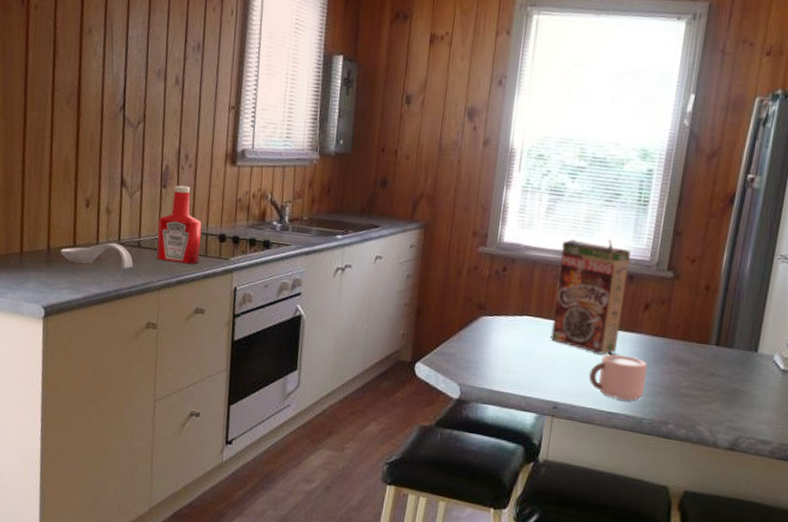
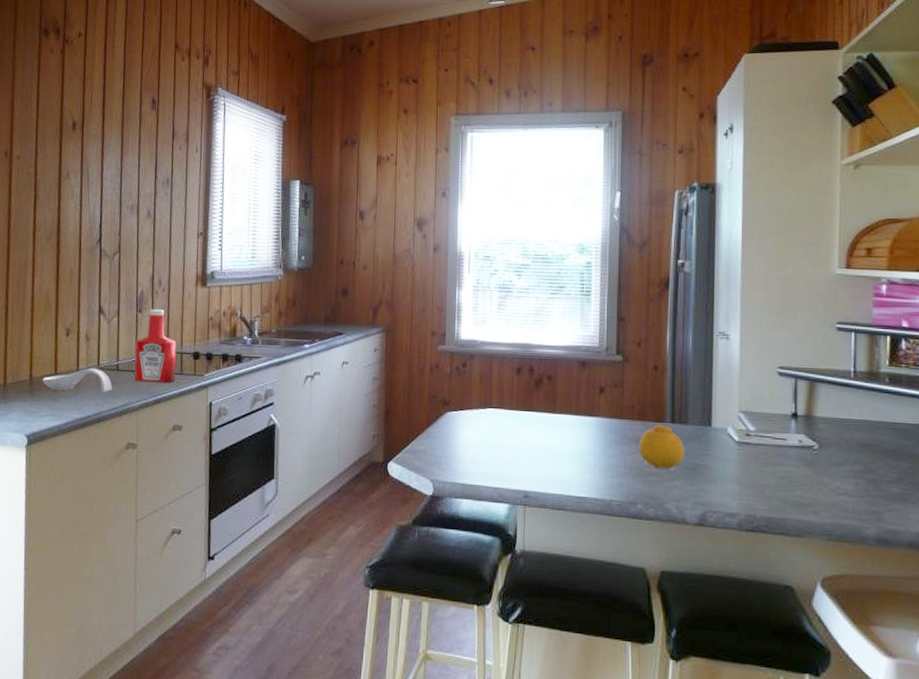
cereal box: present [549,239,631,355] -> none [513,330,581,440]
mug: present [589,354,647,401] -> none [555,439,609,484]
fruit: none [677,345,727,392] -> present [639,424,685,469]

